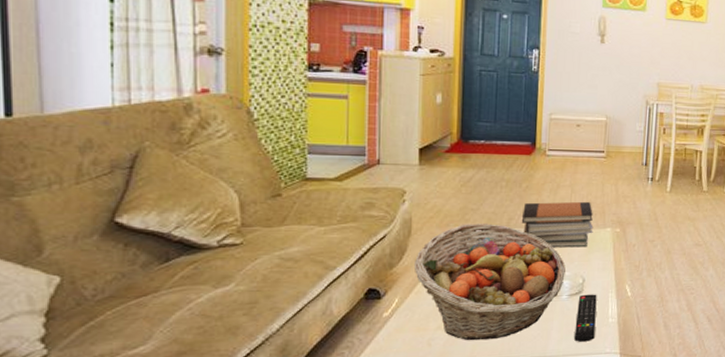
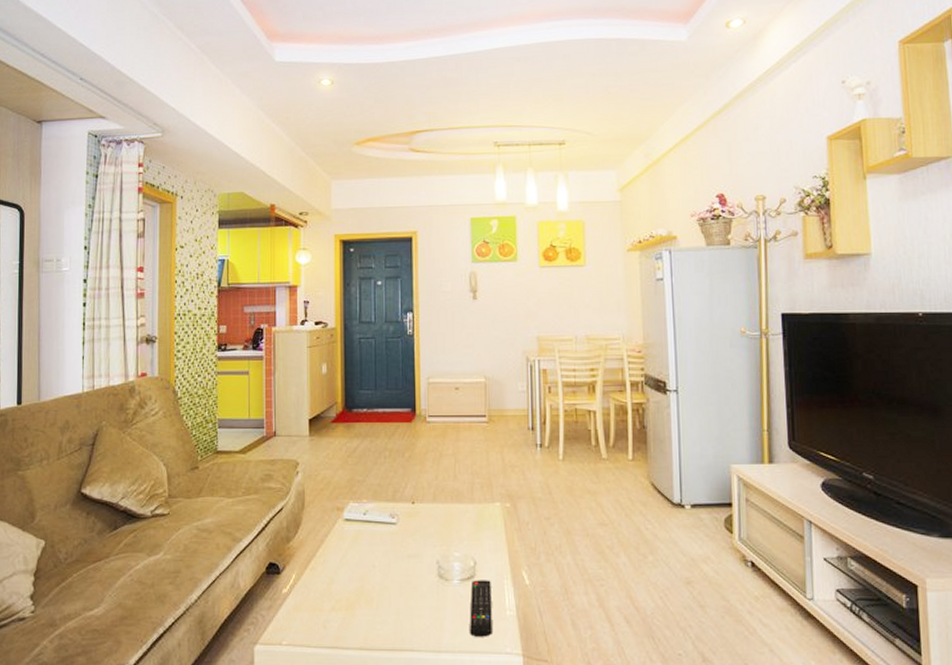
fruit basket: present [413,224,566,341] -> none [308,496,455,627]
book stack: present [521,201,594,248] -> none [406,472,481,525]

